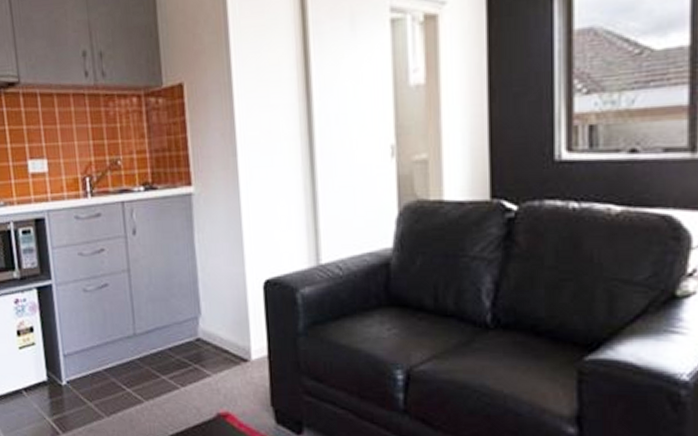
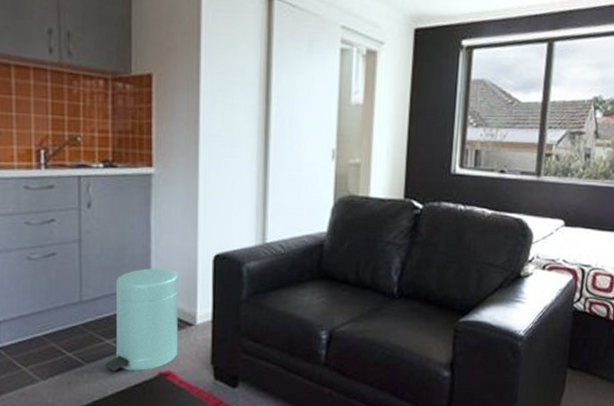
trash can: none [162,297,234,411] -> present [104,268,178,372]

